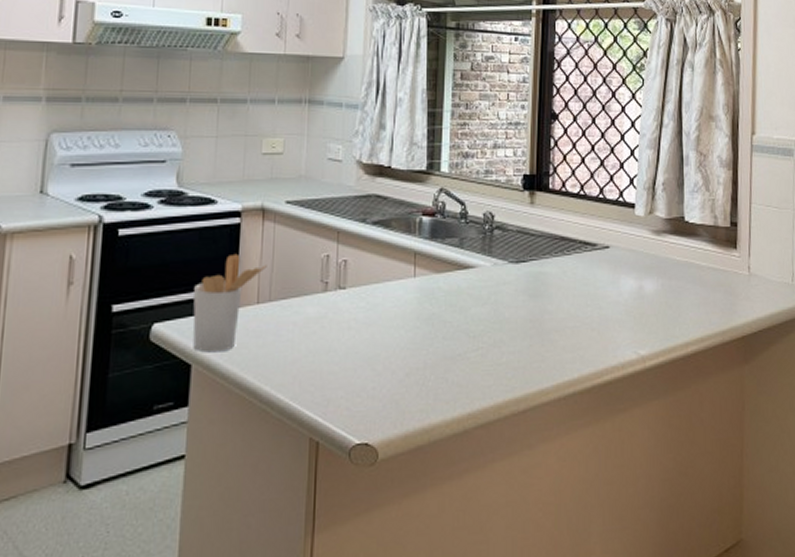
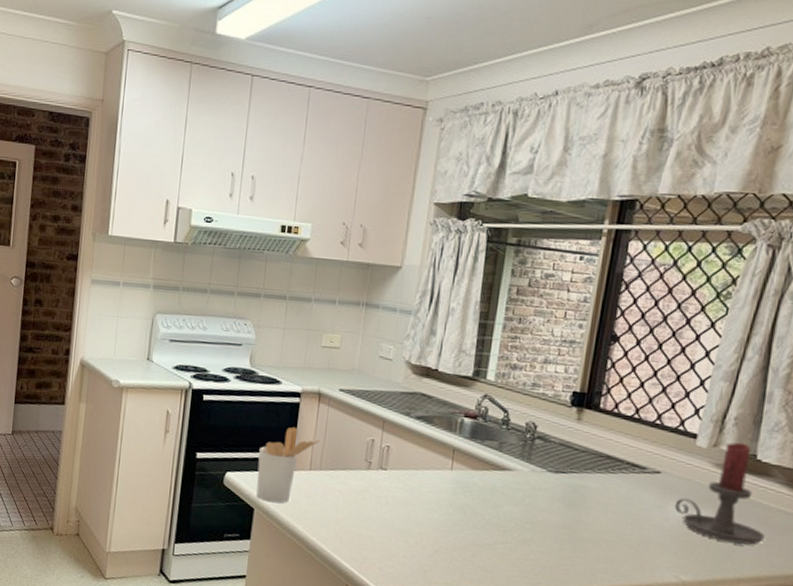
candle holder: none [624,206,701,307] -> present [674,442,765,545]

